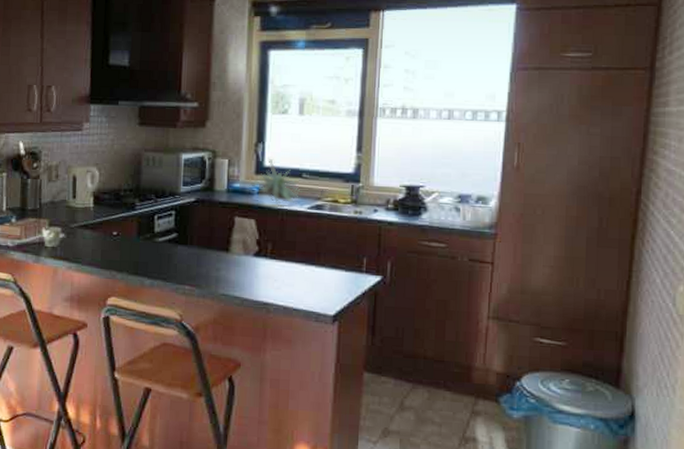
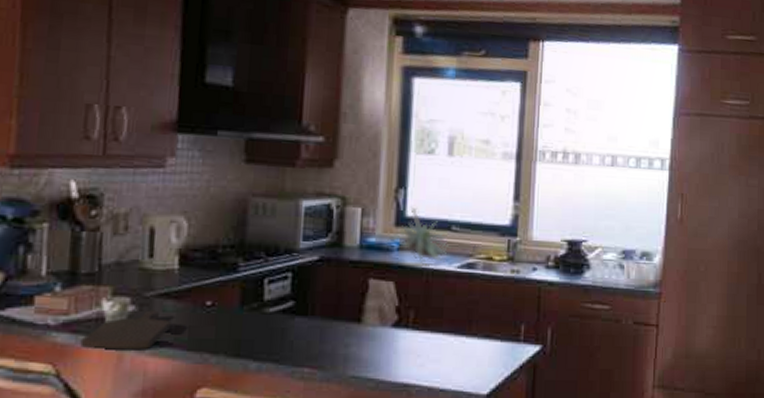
cutting board: none [29,237,89,267] -> present [80,310,172,350]

